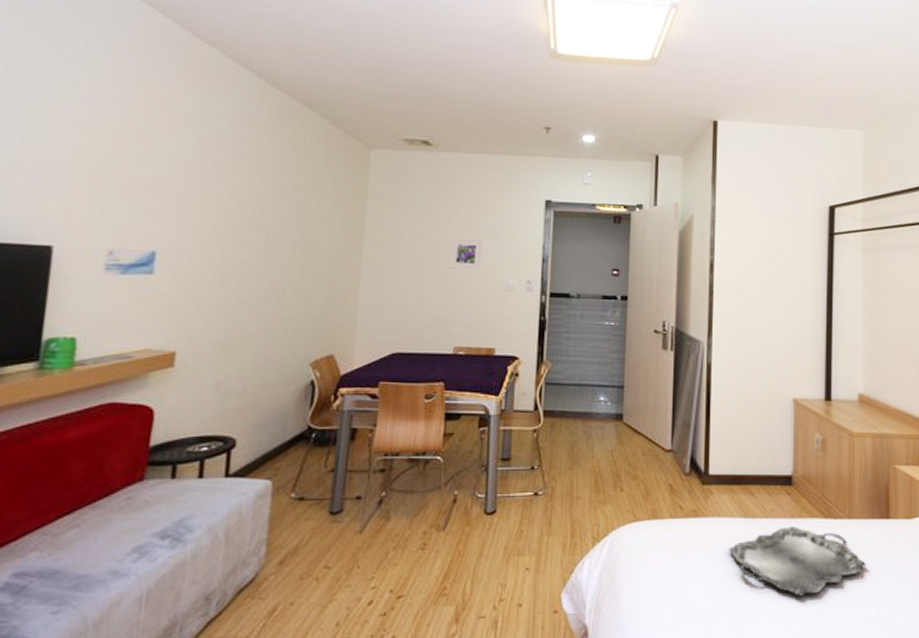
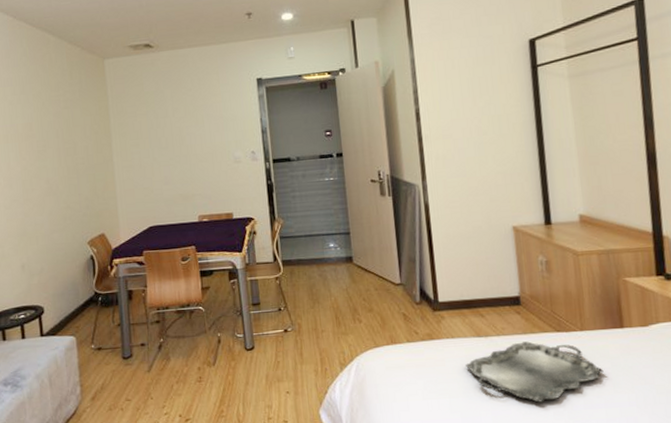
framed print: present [449,238,482,269] -> none [182,122,210,150]

